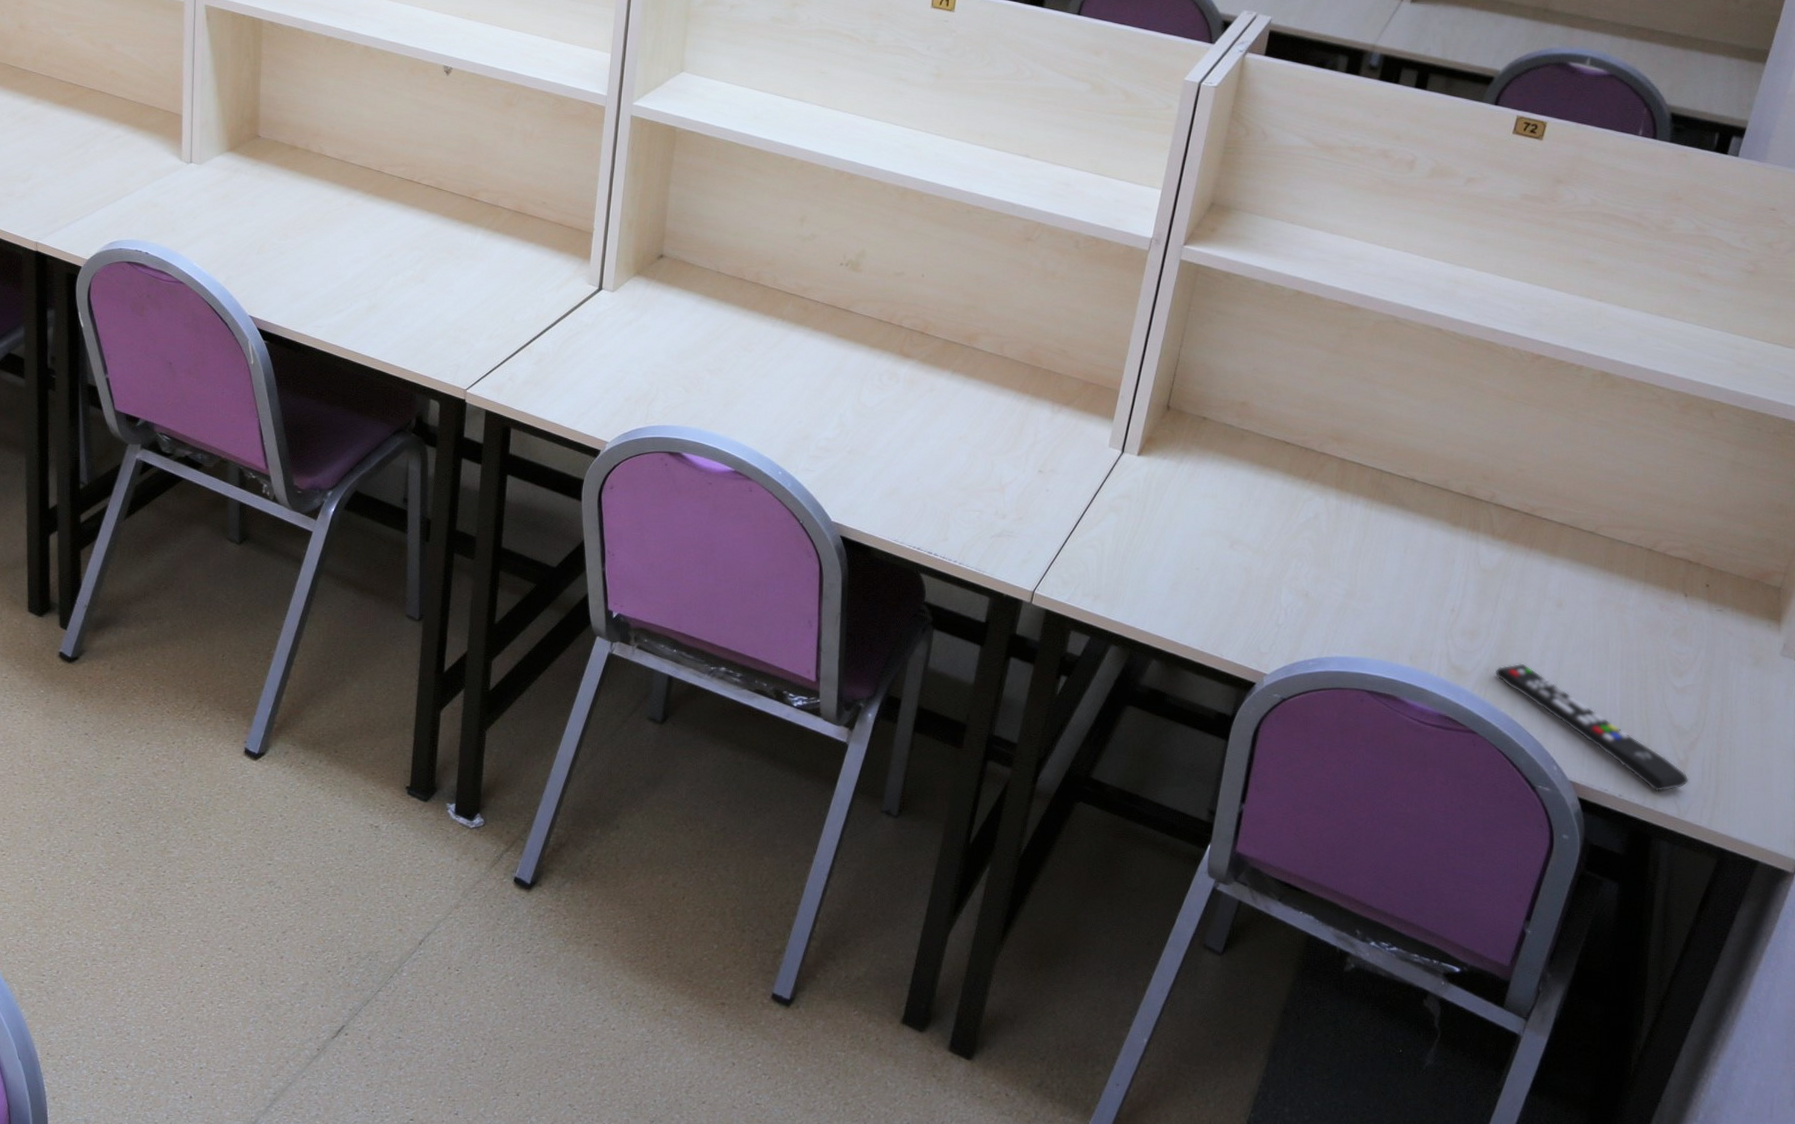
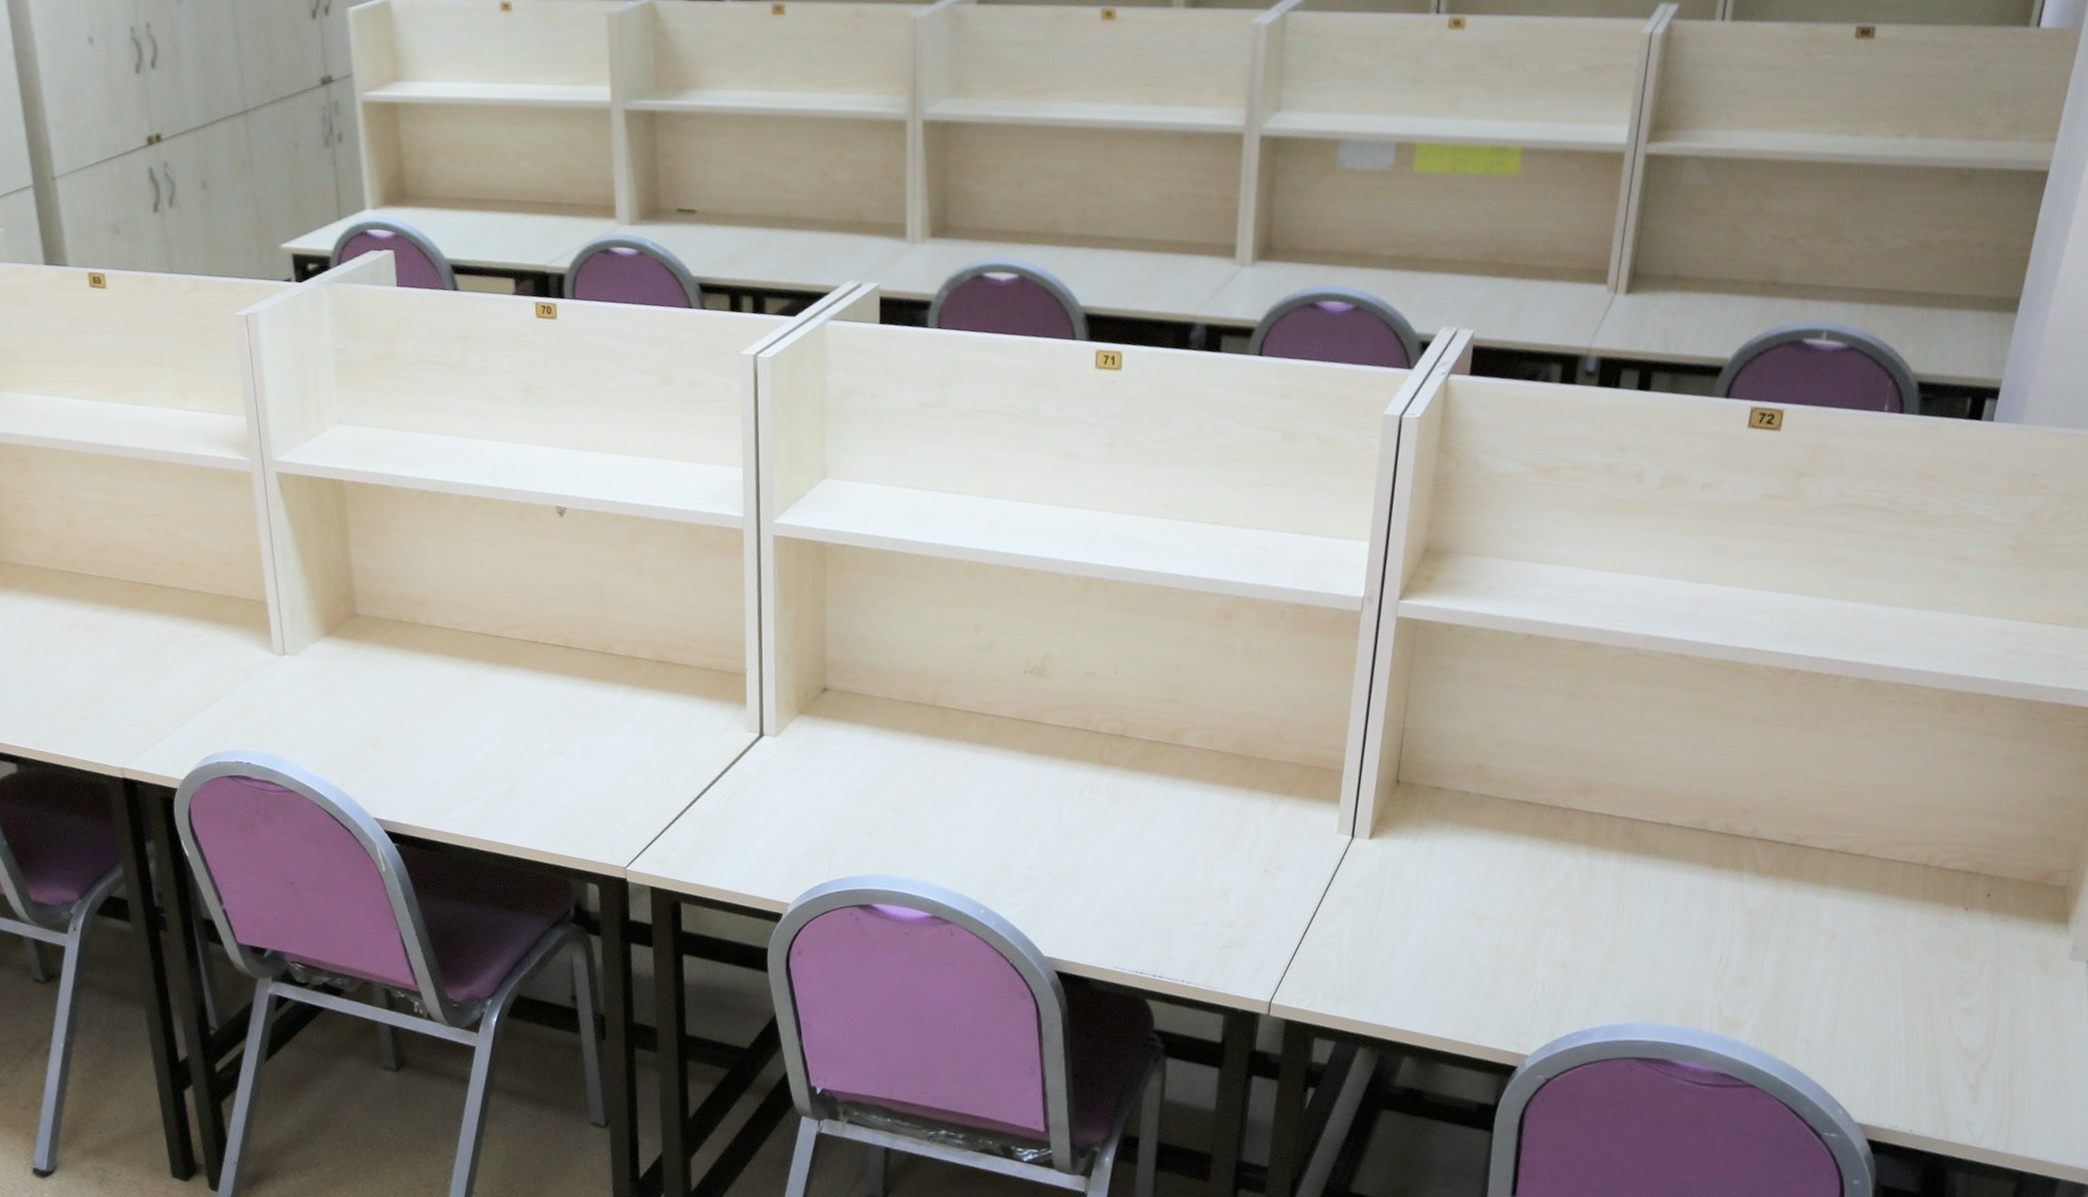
remote control: present [1494,663,1689,793] -> none [1770,1005,1982,1122]

